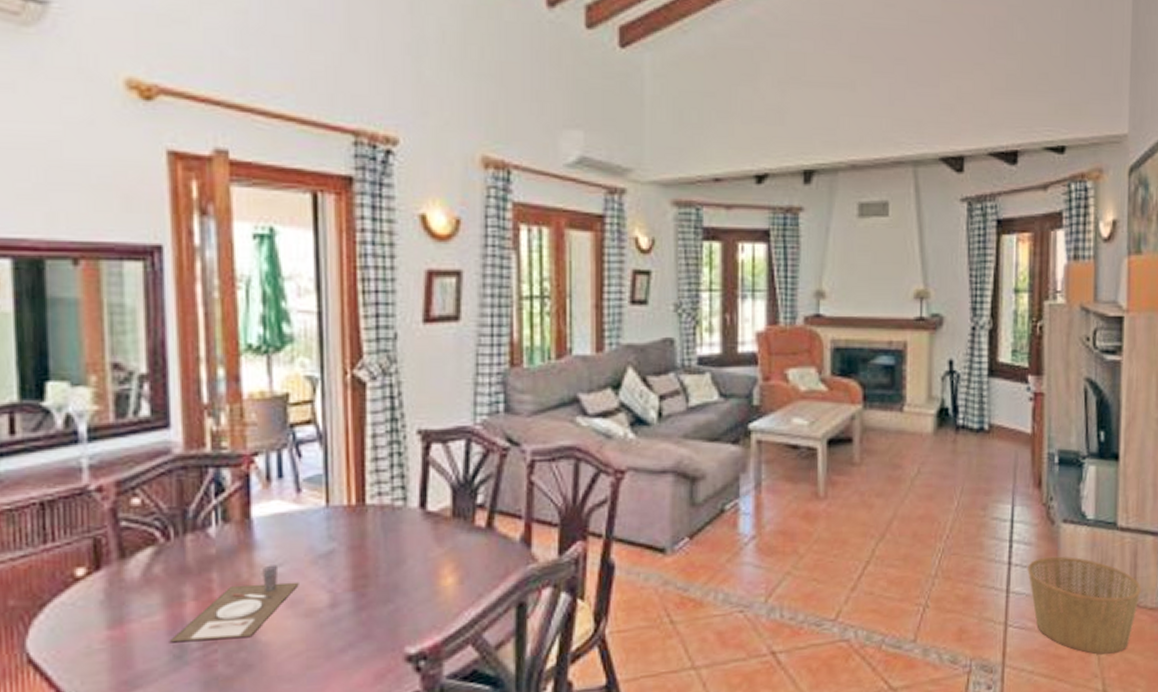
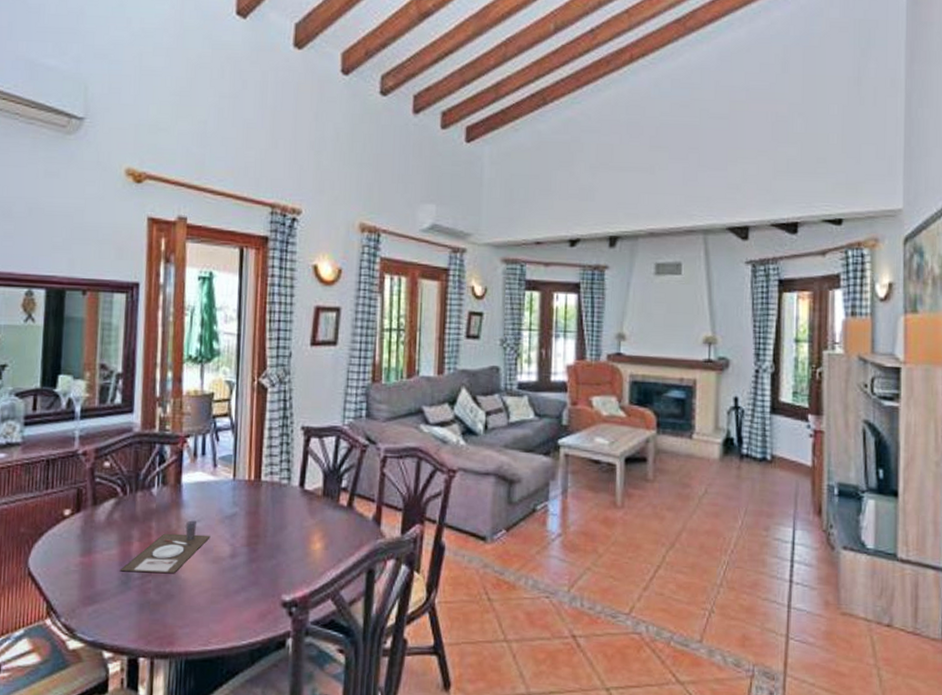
basket: present [1027,556,1141,655] -> none [808,579,923,678]

